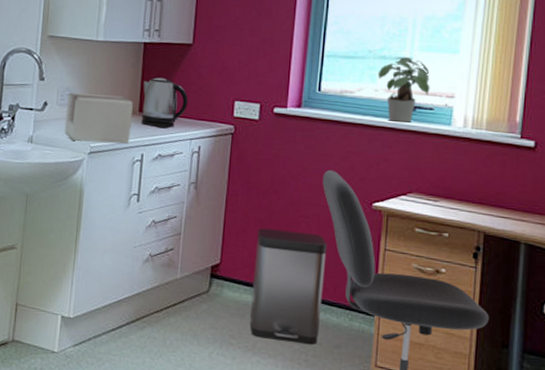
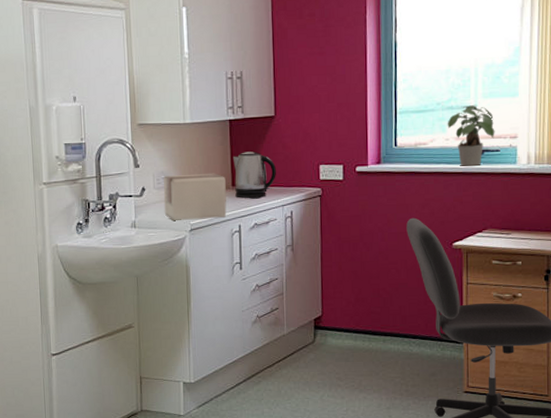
pedal bin: present [250,228,328,344] -> none [352,277,416,377]

